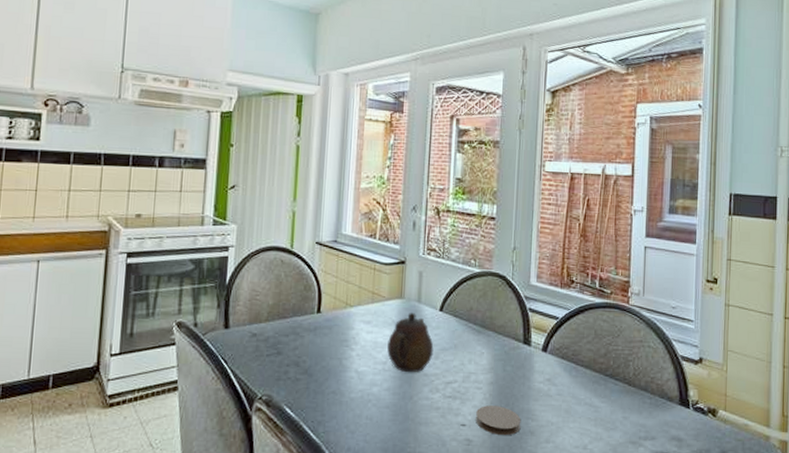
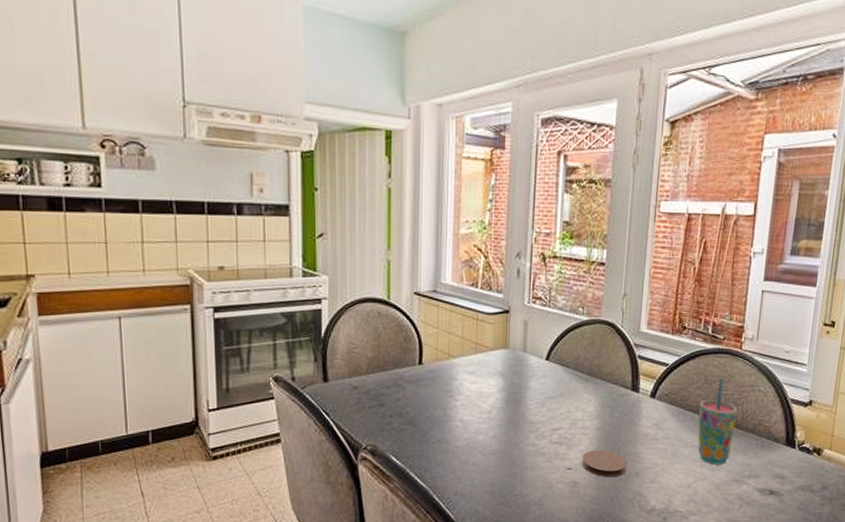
teapot: present [387,312,434,373] -> none [492,361,540,421]
cup: none [590,333,630,424] -> present [697,379,738,465]

